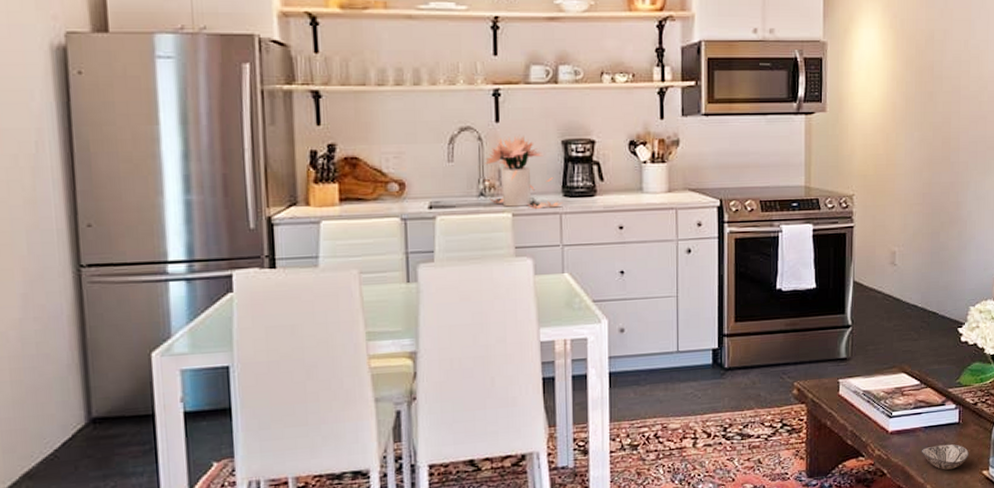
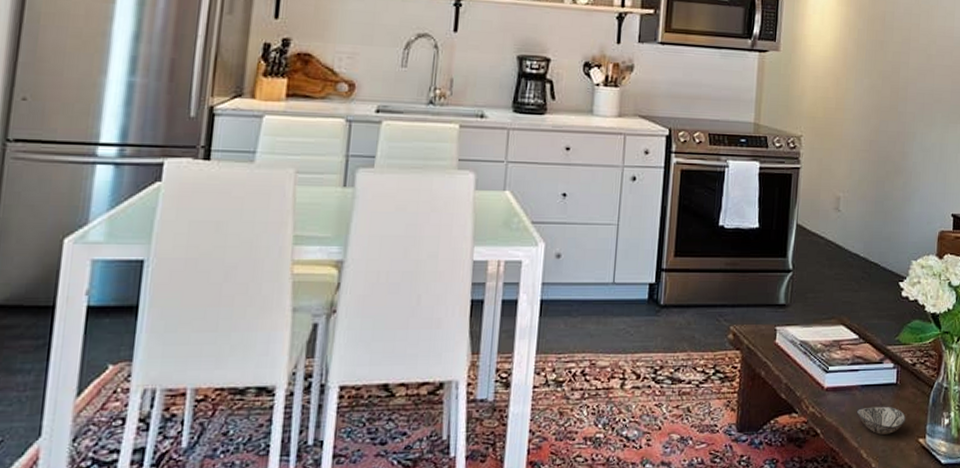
bouquet: present [484,135,563,210] -> none [435,46,512,123]

